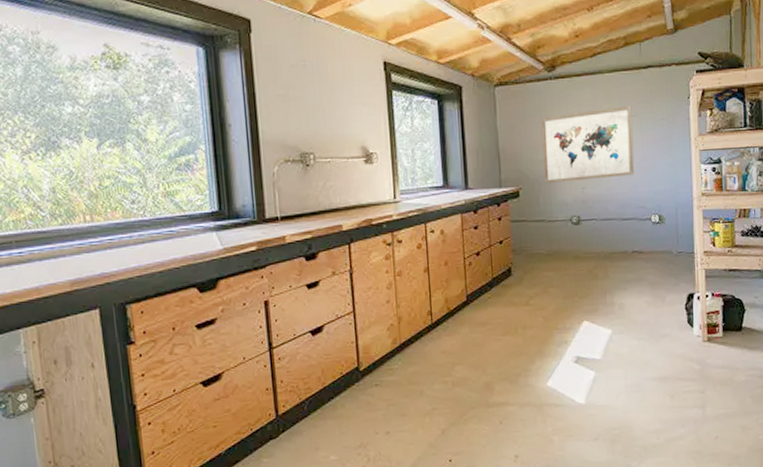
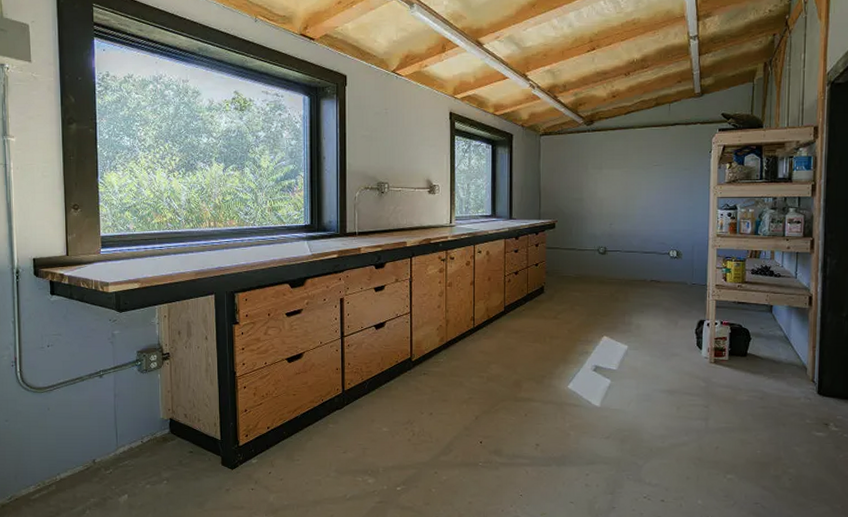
wall art: present [542,106,635,184] -> none [577,157,659,218]

